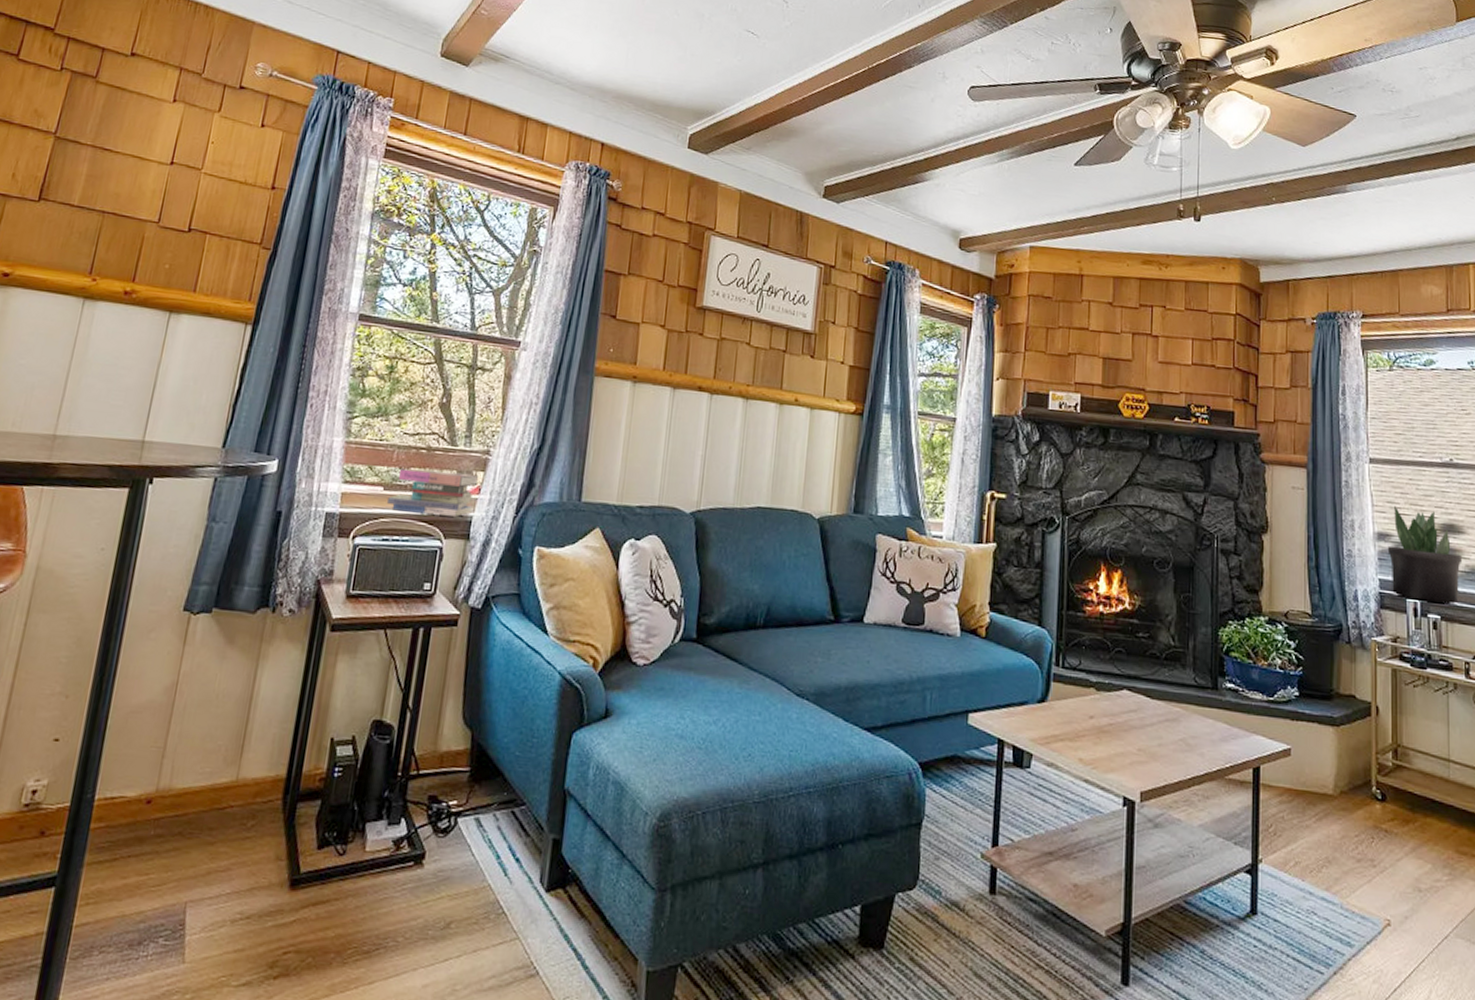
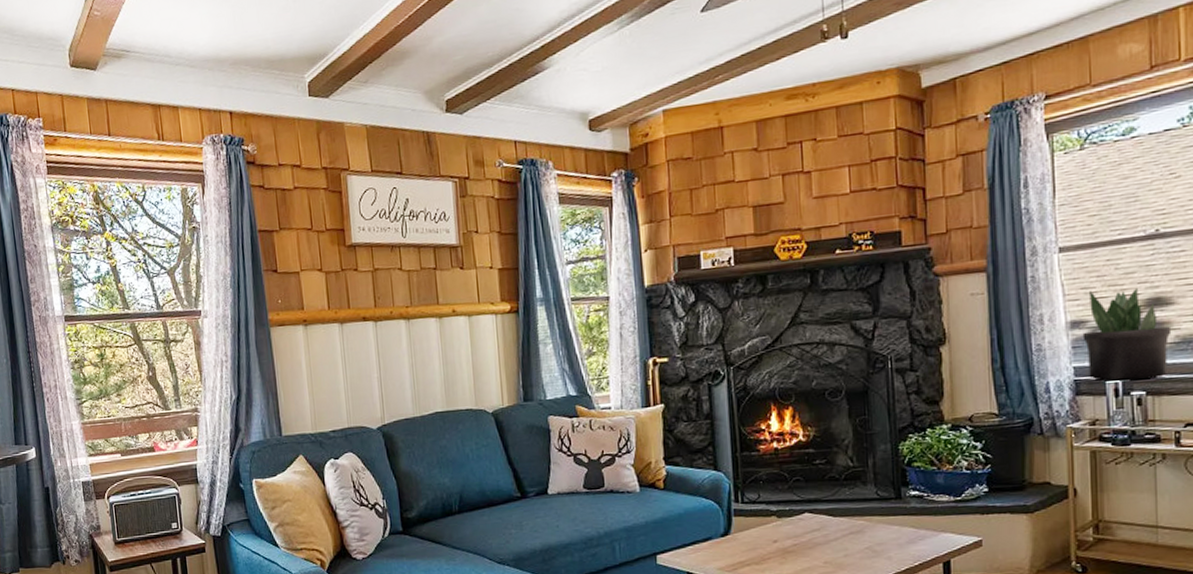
books: present [387,468,478,517] -> none [126,429,196,471]

